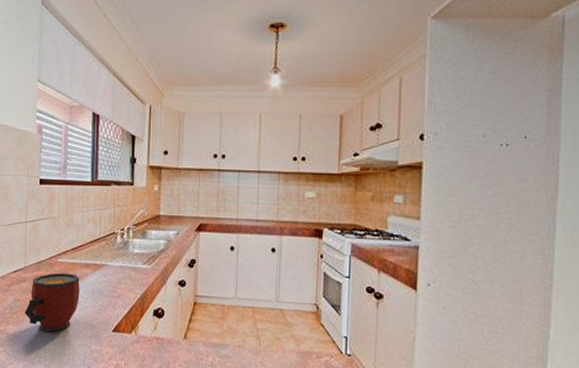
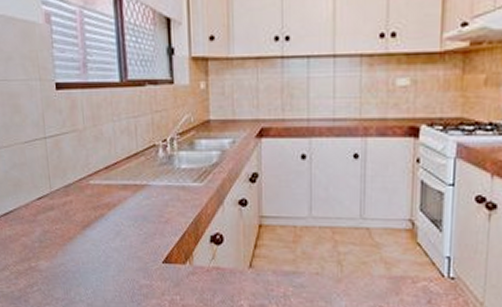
mug: present [24,272,80,333] -> none [57,197,120,267]

